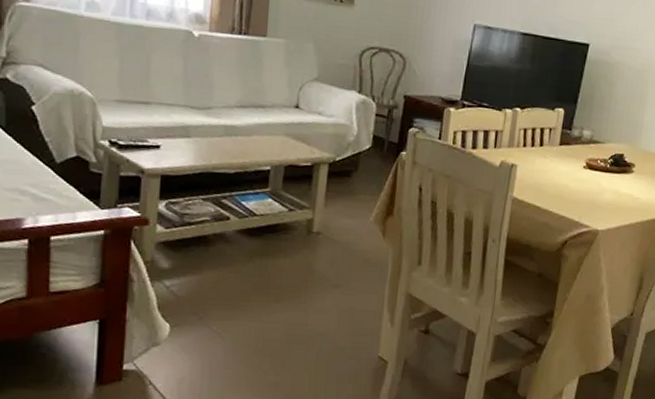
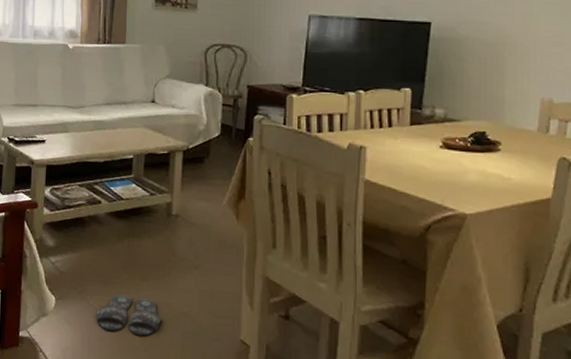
slippers: none [219,317,296,360] -> present [96,294,162,337]

